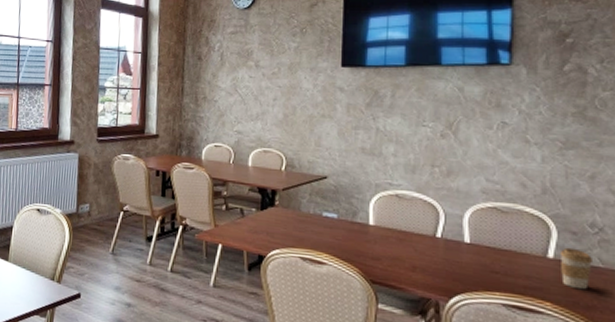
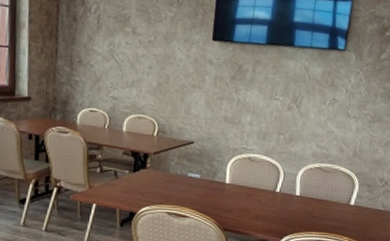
coffee cup: present [559,247,592,290] -> none [357,196,378,227]

